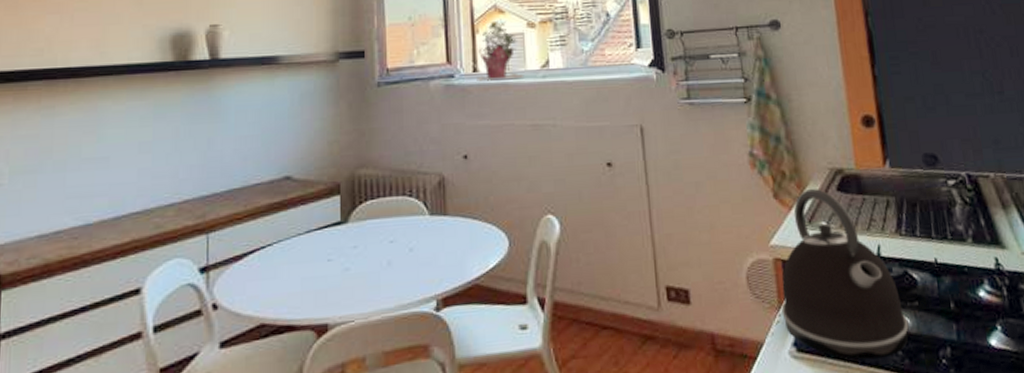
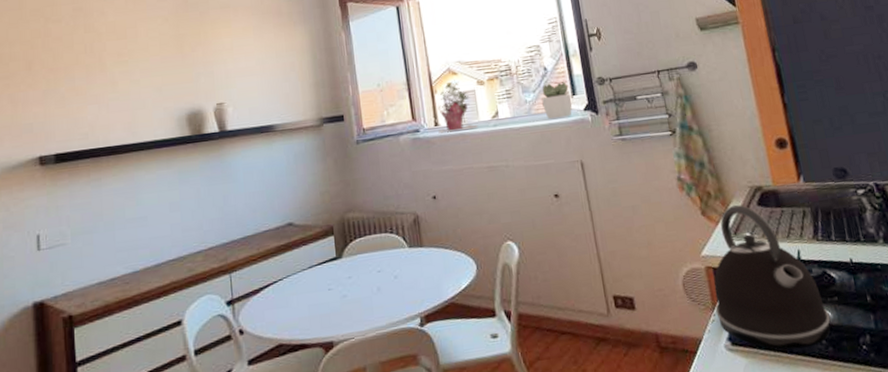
succulent plant: none [601,31,636,73] -> present [542,81,573,119]

